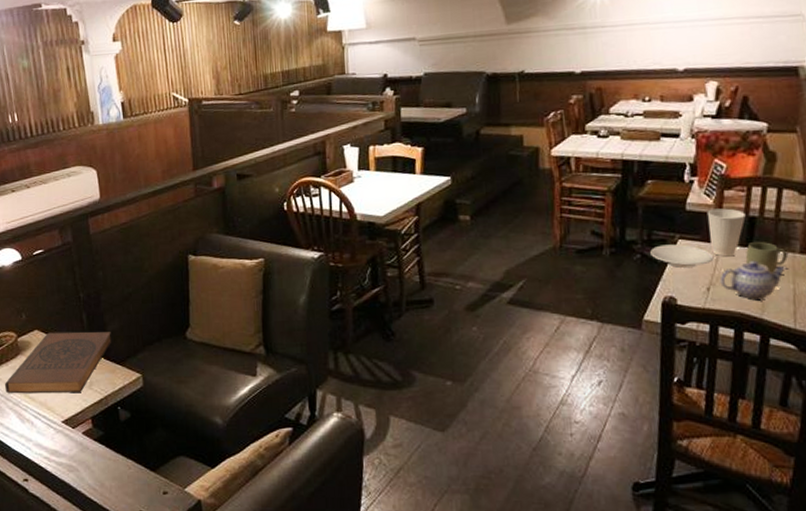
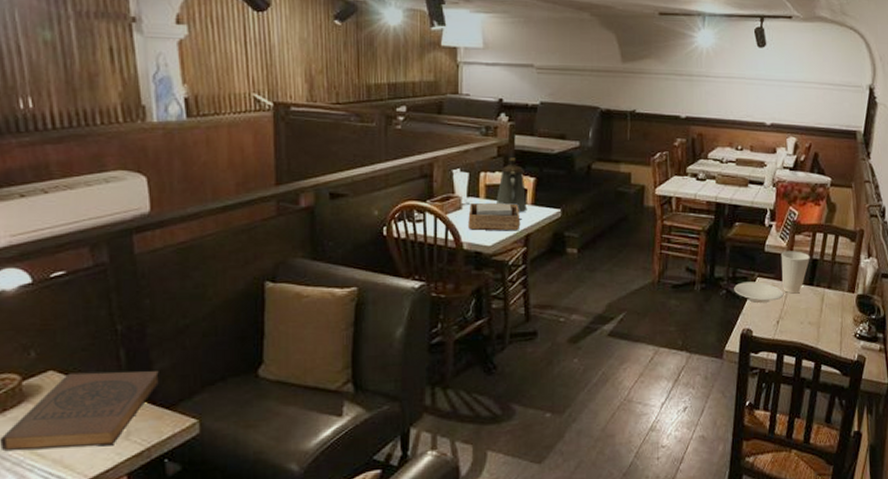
napkin holder: none [360,174,411,202] -> present [468,202,521,231]
coffee pot: none [386,130,417,183] -> present [496,158,527,213]
teapot: present [719,260,787,299] -> none [787,297,838,331]
mug: present [745,242,788,275] -> none [807,281,839,310]

